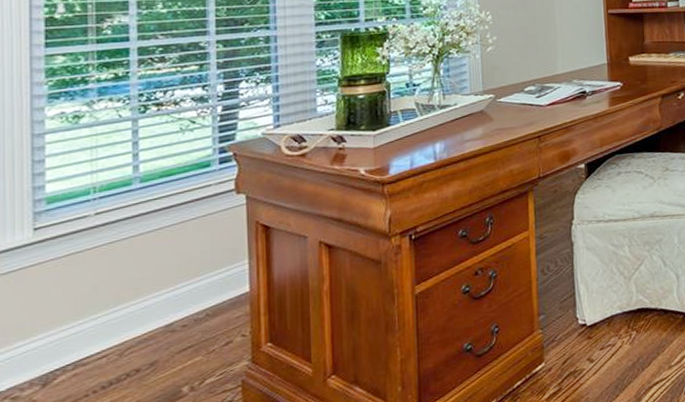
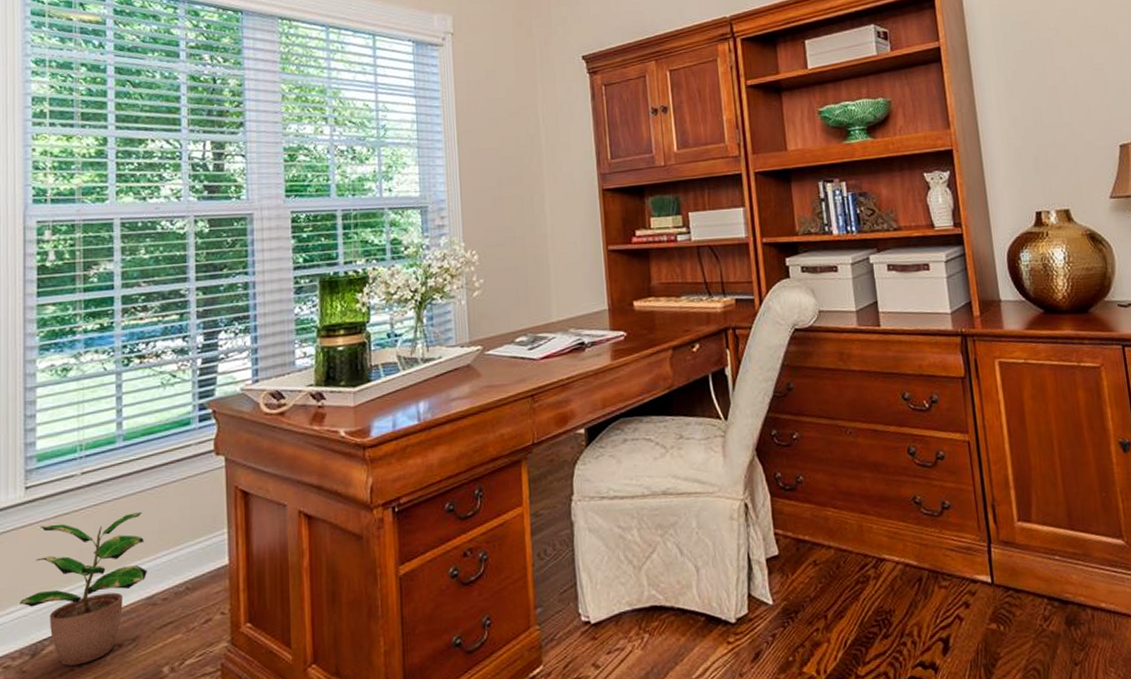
potted plant: none [29,247,166,393] -> present [20,511,147,666]

